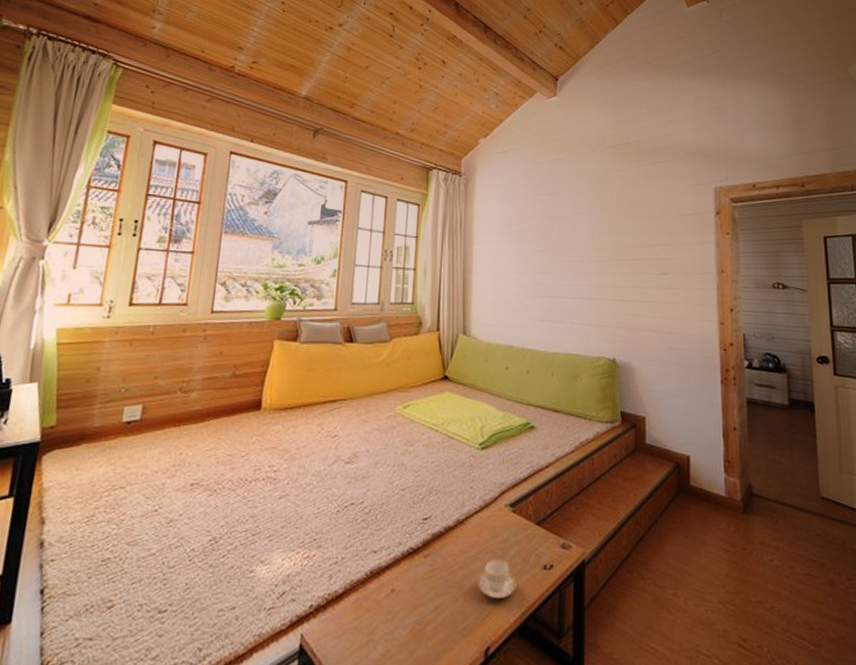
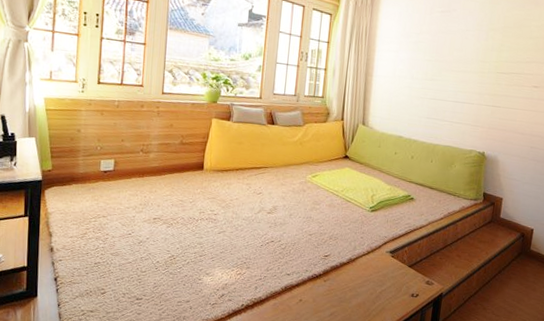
teacup: present [477,559,517,598] -> none [361,287,391,312]

